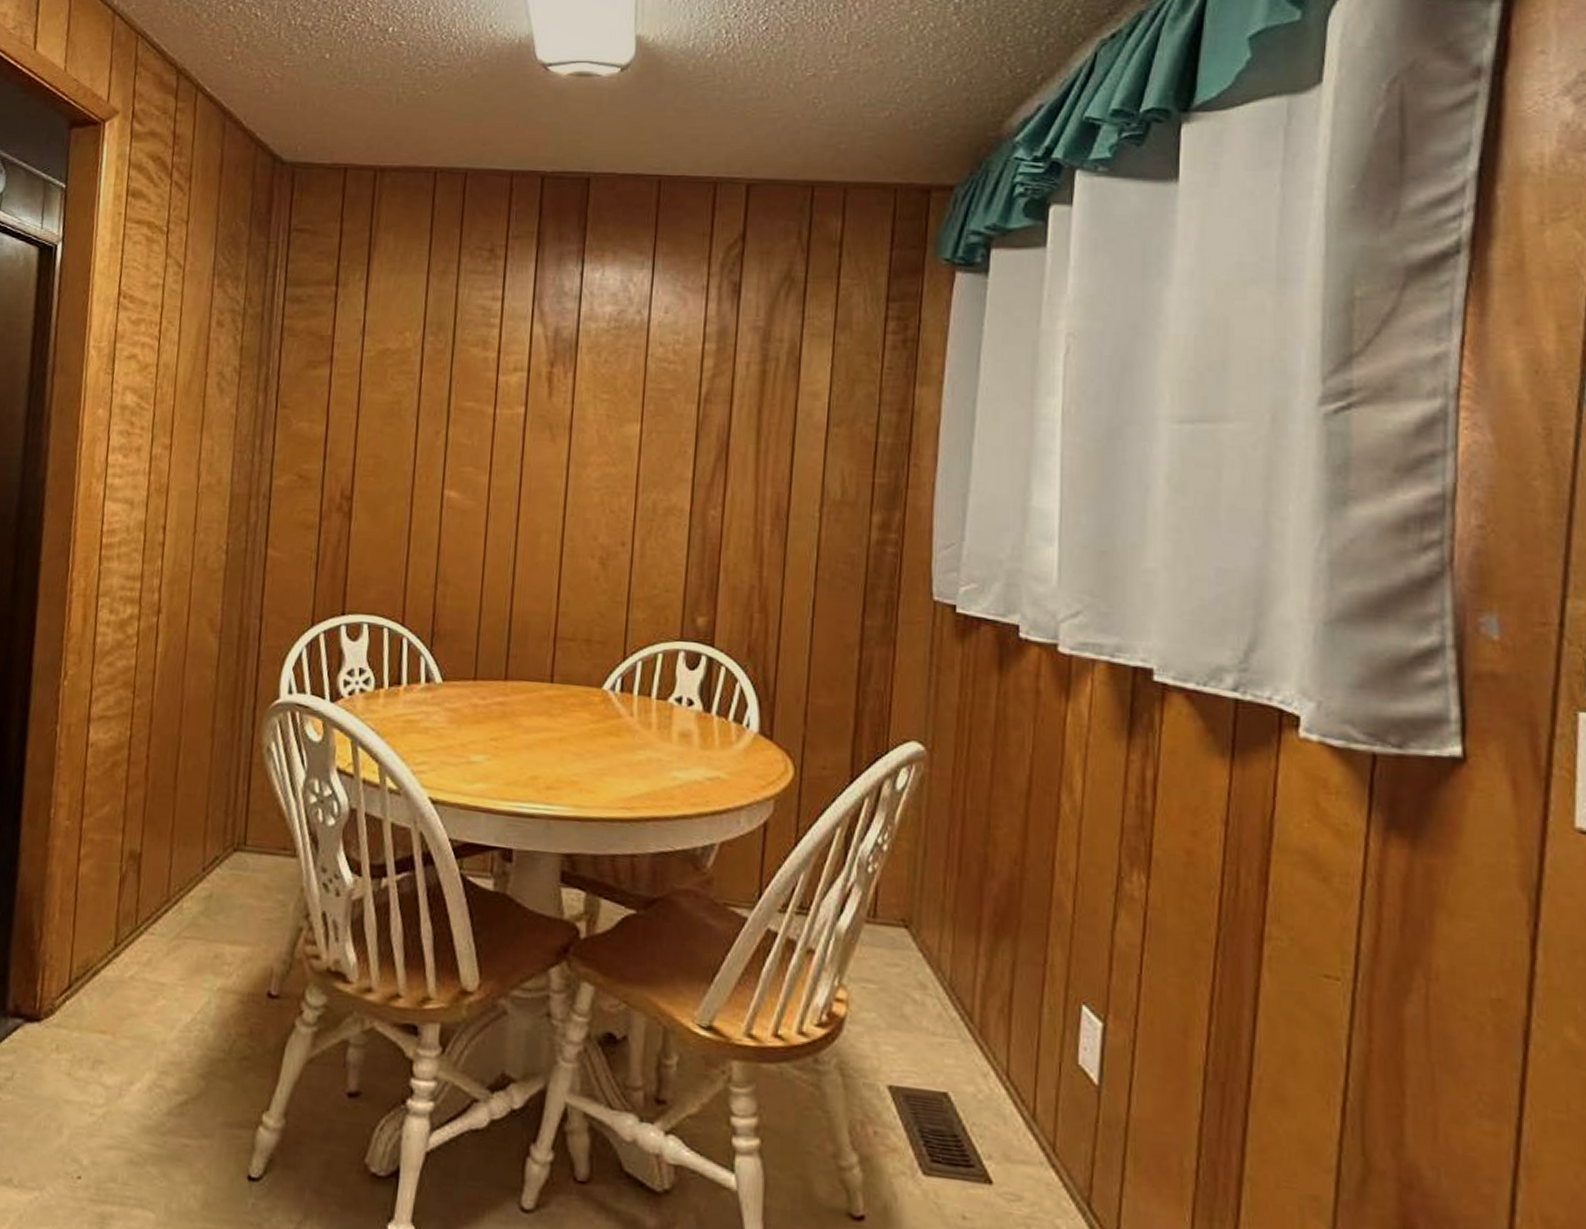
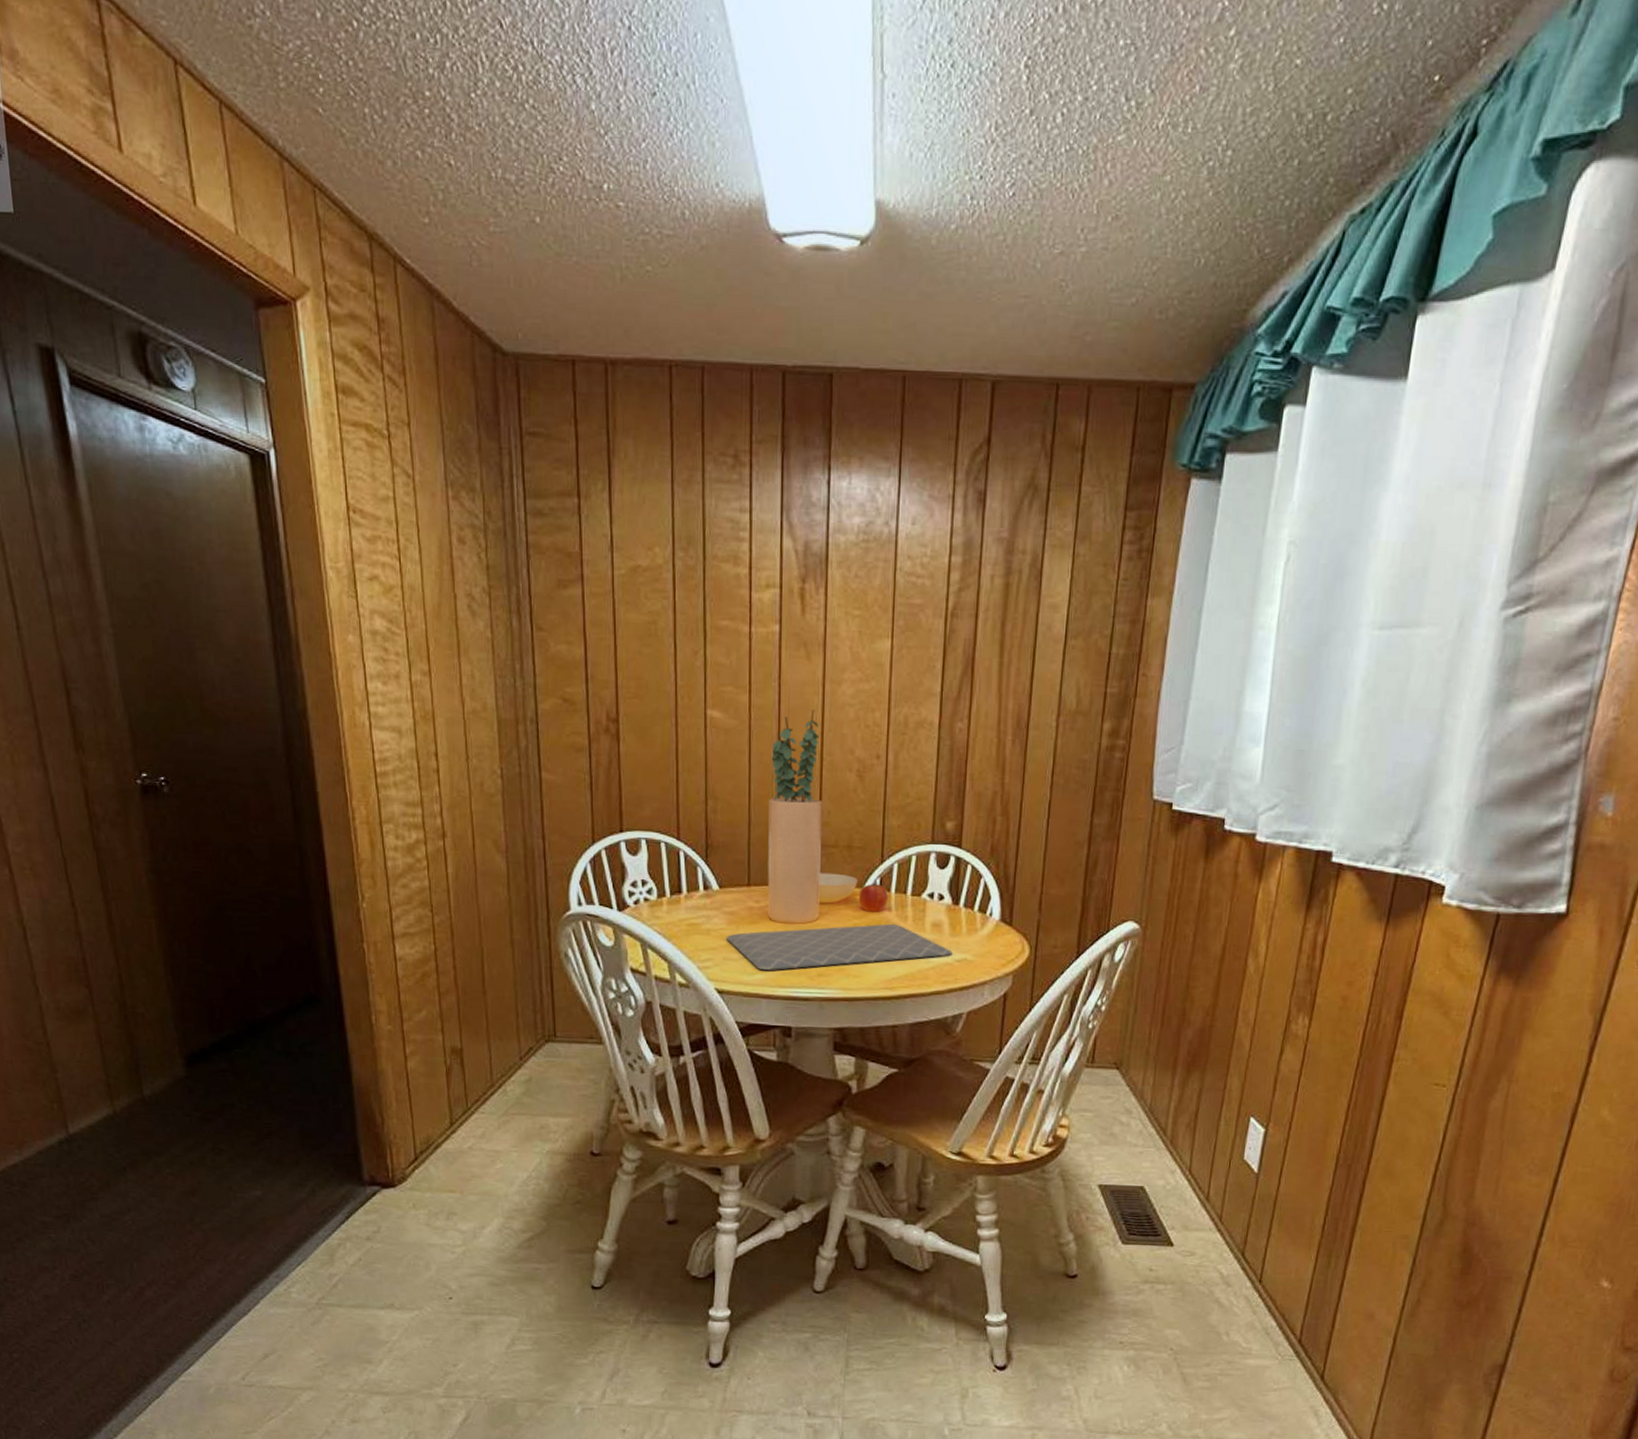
placemat: none [445,730,703,780] -> present [726,923,953,971]
vase: none [493,492,561,728] -> present [767,709,822,925]
bowl: none [551,668,596,706] -> present [818,873,858,905]
fruit: none [596,681,630,717] -> present [858,881,888,912]

